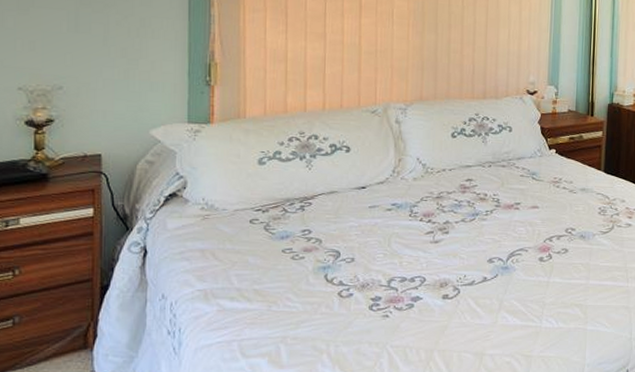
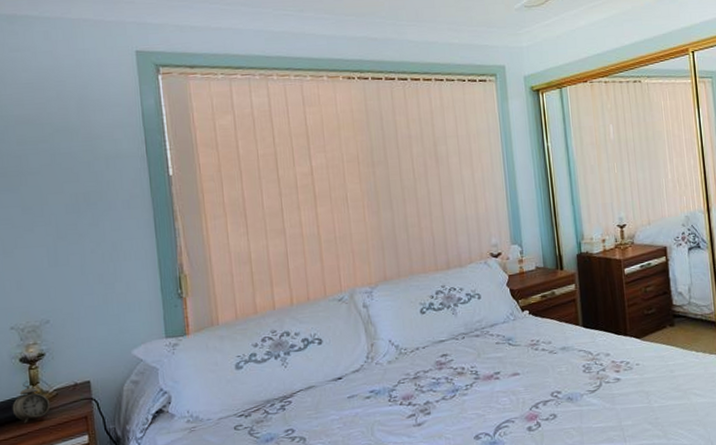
alarm clock: none [12,144,55,189] -> present [12,380,51,424]

